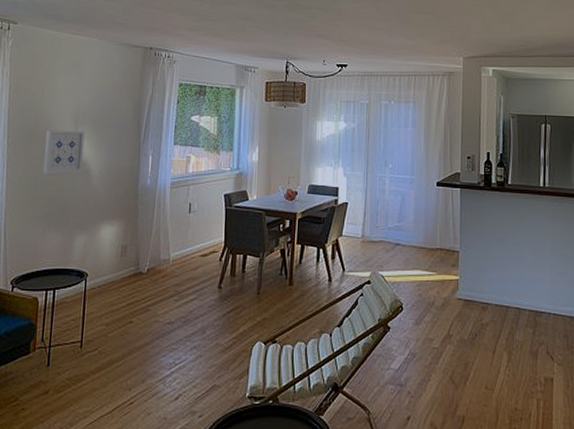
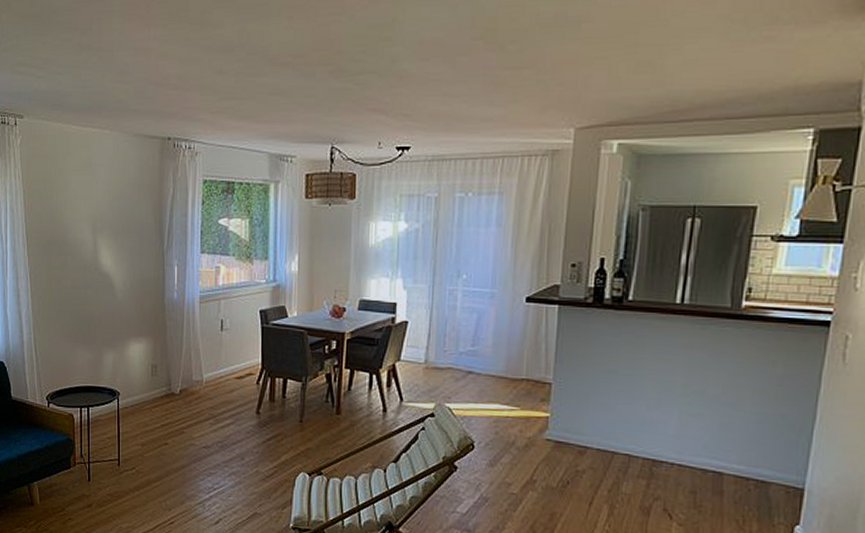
wall art: present [43,130,85,174] -> none [65,238,105,286]

